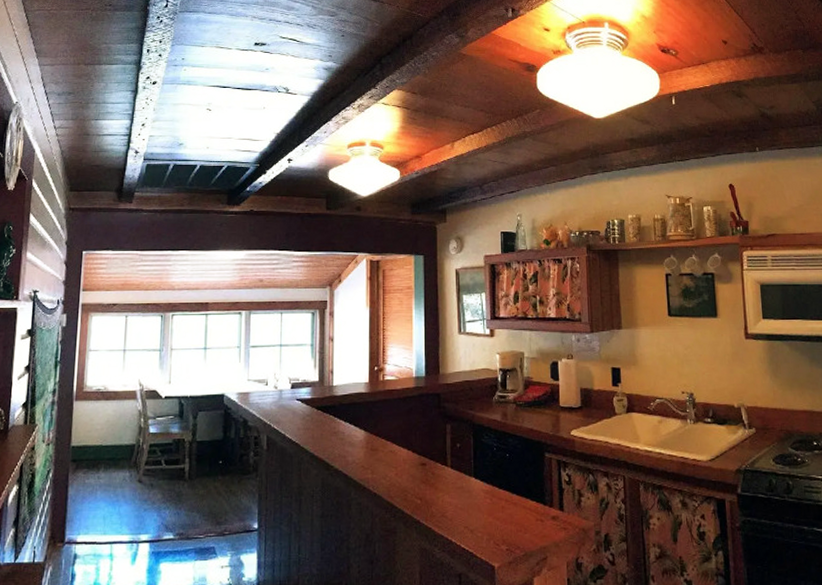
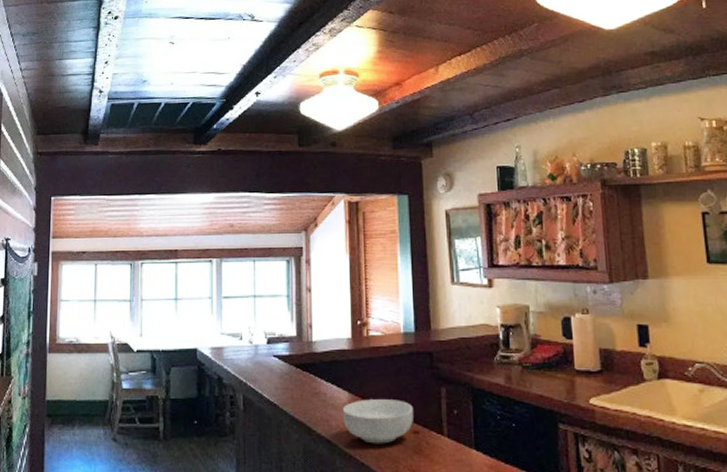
cereal bowl: none [358,436,421,476] -> present [342,399,413,444]

